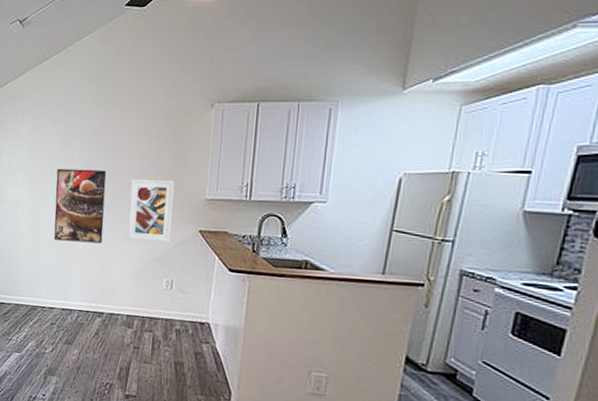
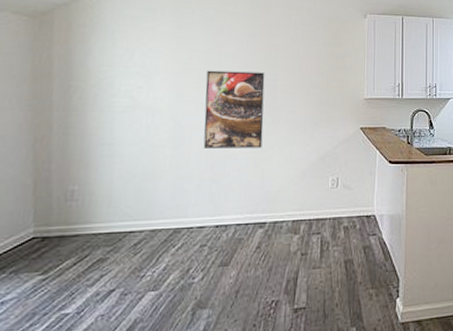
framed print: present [127,179,175,243] -> none [289,81,336,142]

